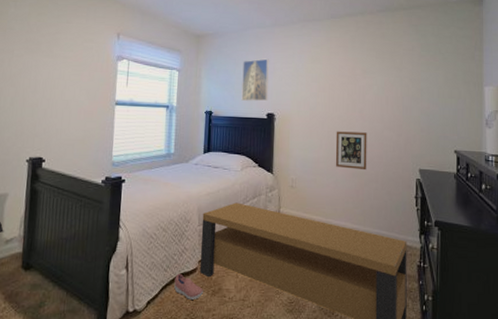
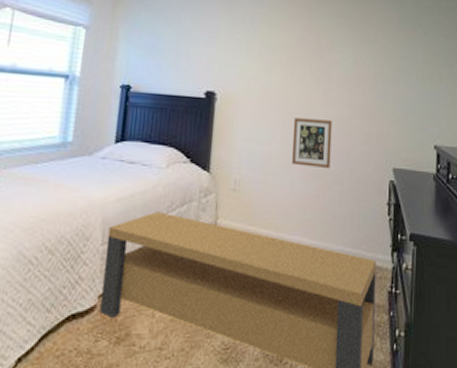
shoe: present [174,273,204,300] -> none [59,314,104,352]
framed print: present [241,58,269,101] -> none [172,19,212,75]

